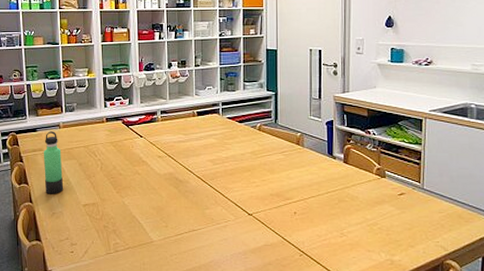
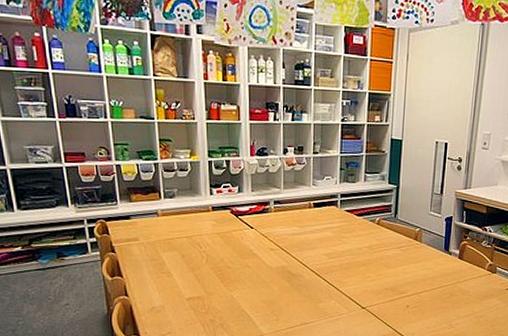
thermos bottle: present [43,131,64,194] -> none [139,219,164,288]

